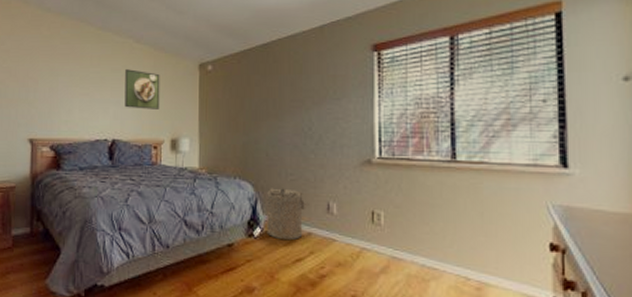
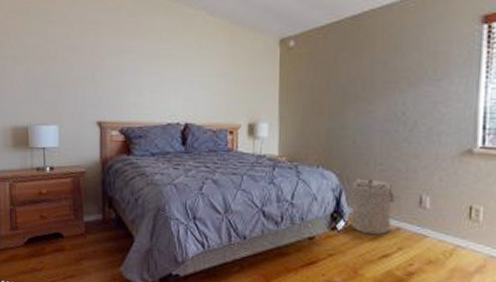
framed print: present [124,69,160,109] -> none [198,45,236,91]

